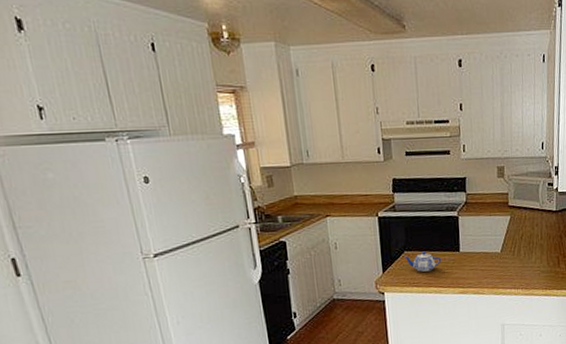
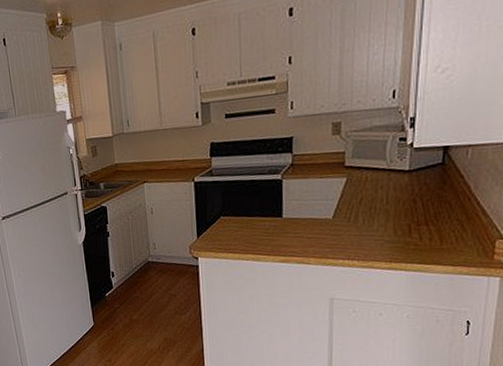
teapot: present [405,251,442,272] -> none [221,217,261,238]

